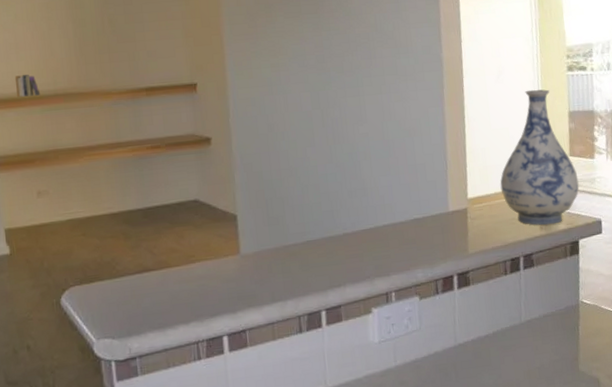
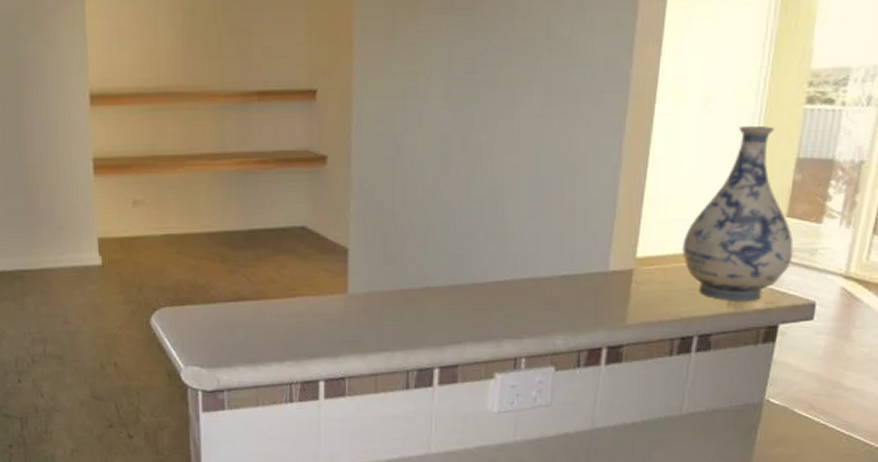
books: present [14,74,41,97] -> none [115,67,142,93]

